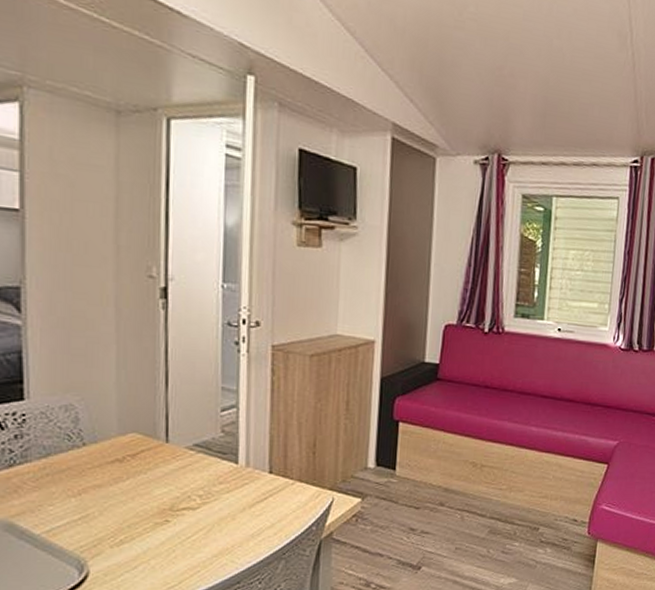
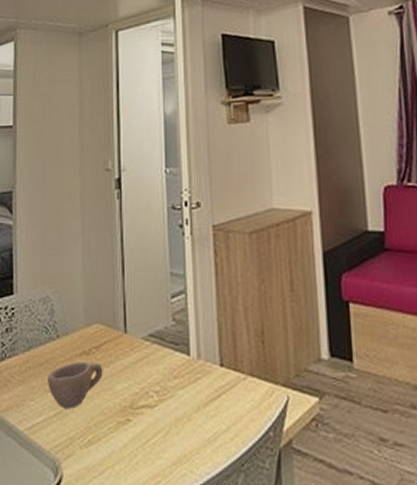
cup: none [71,469,139,512] -> present [48,362,103,408]

